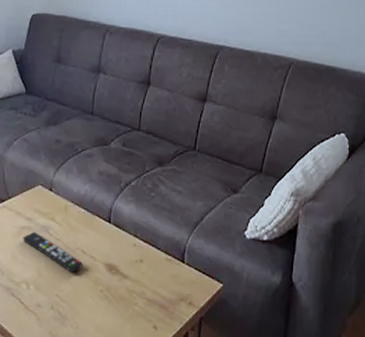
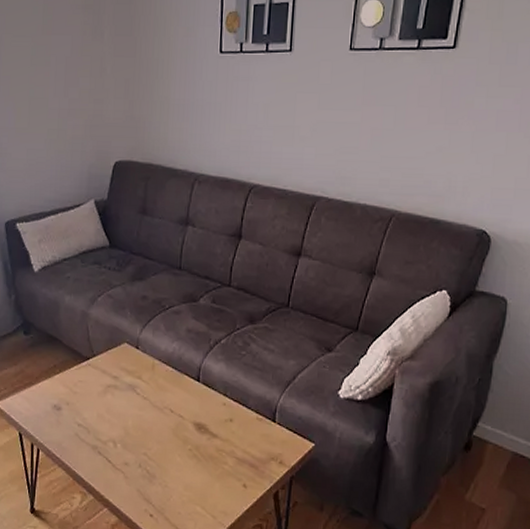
remote control: present [23,231,83,274] -> none [109,390,171,432]

